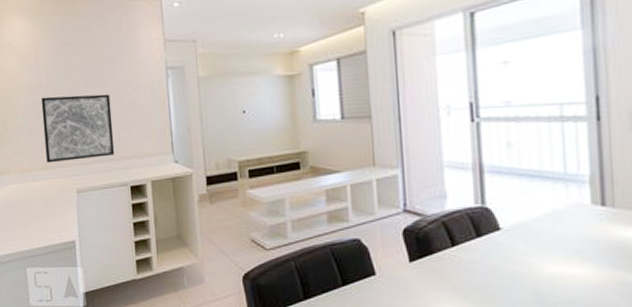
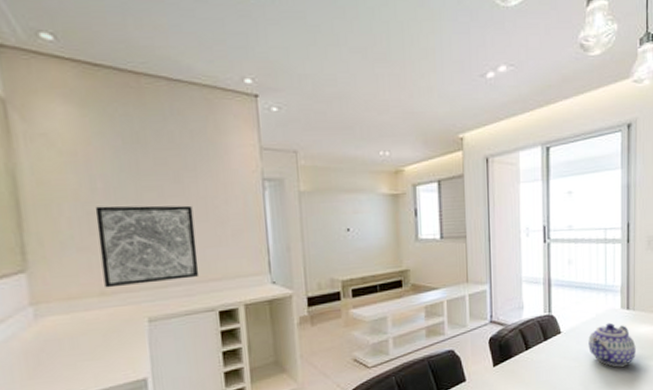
teapot: none [541,221,620,279] -> present [588,322,636,367]

